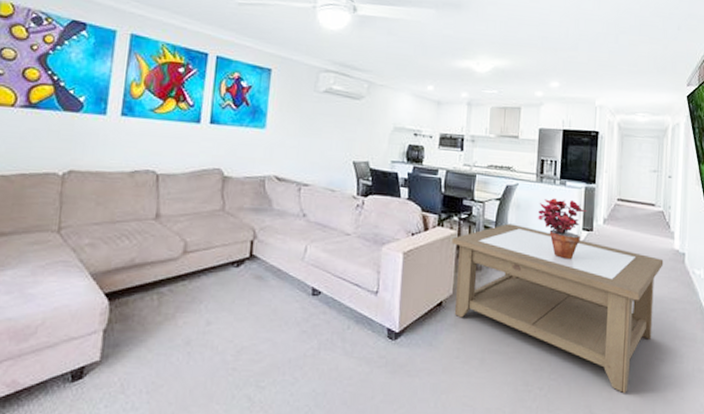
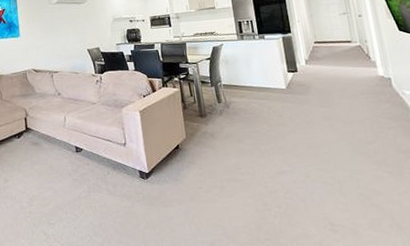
coffee table: present [452,223,664,393] -> none [176,76,375,204]
potted plant: present [538,198,588,260] -> none [244,49,289,99]

